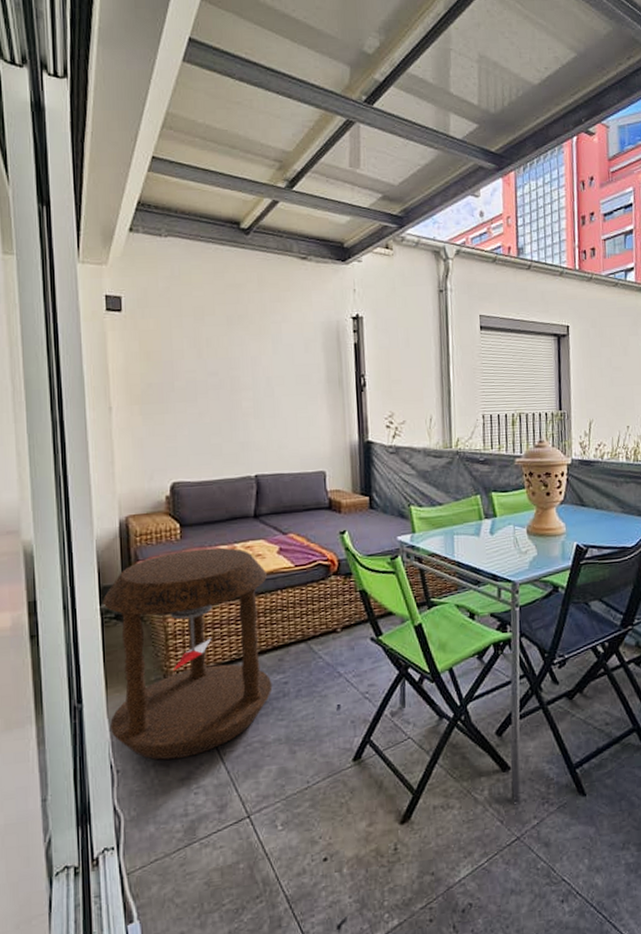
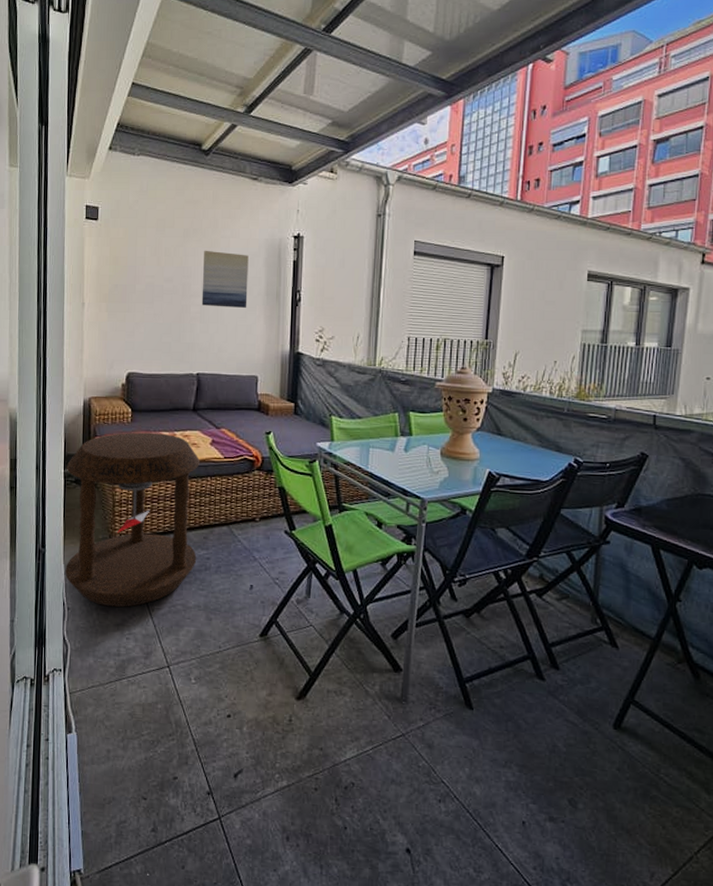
wall art: none [252,338,307,400] -> present [201,250,249,308]

